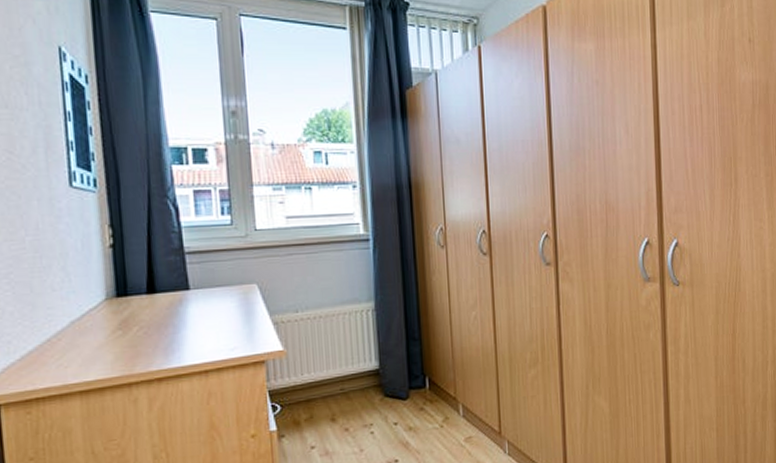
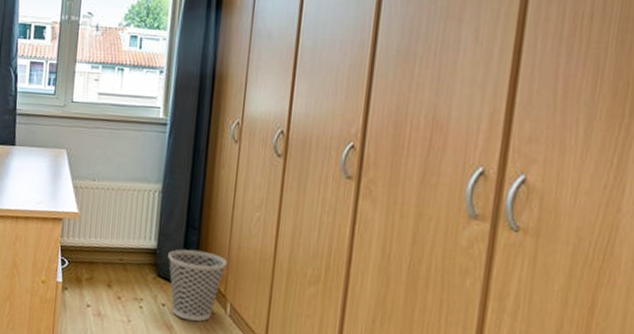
wastebasket: none [392,360,452,433] -> present [168,249,227,322]

